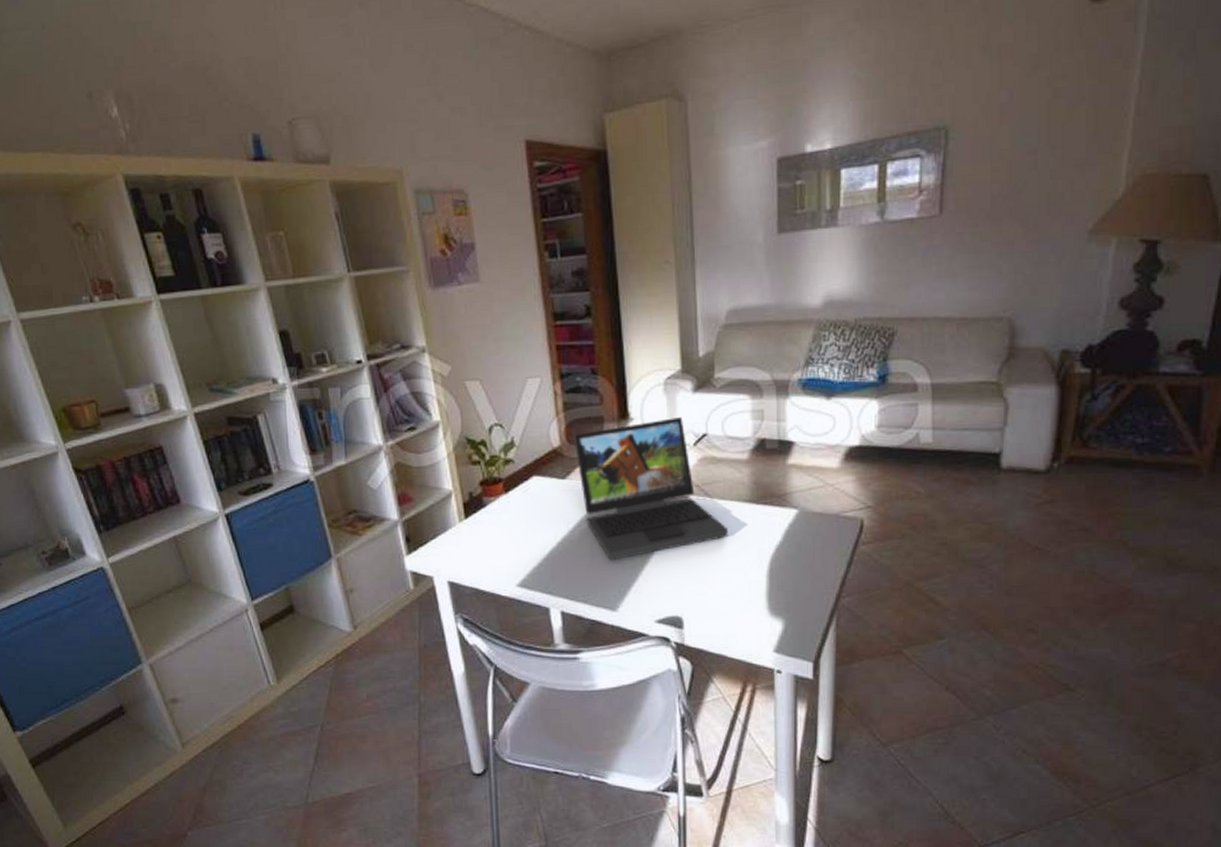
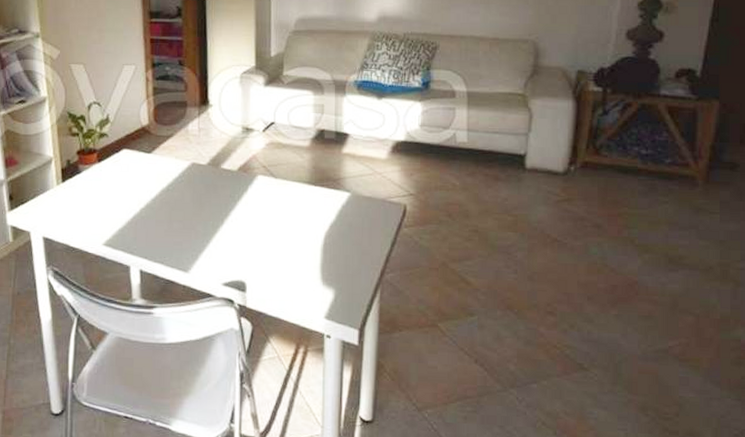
laptop: present [573,416,729,561] -> none [160,106,289,228]

